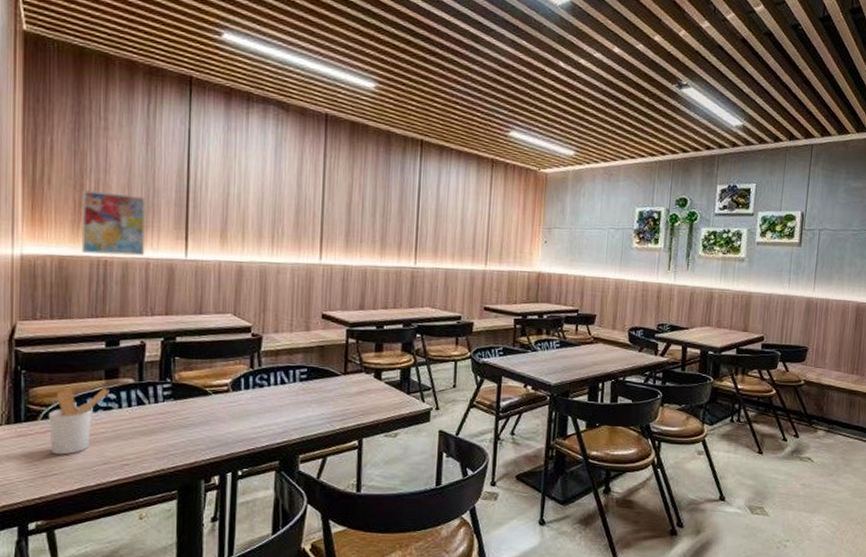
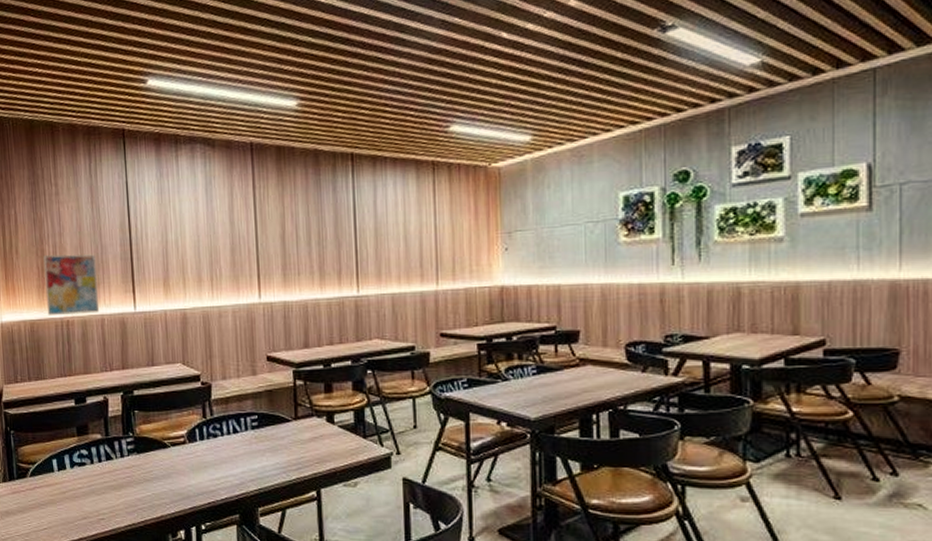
utensil holder: present [48,388,109,455] -> none [35,444,82,510]

